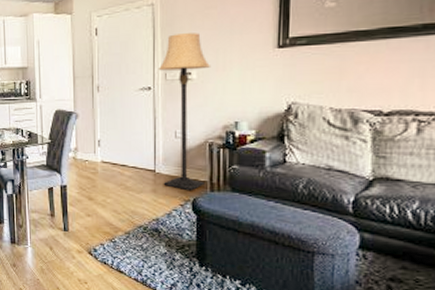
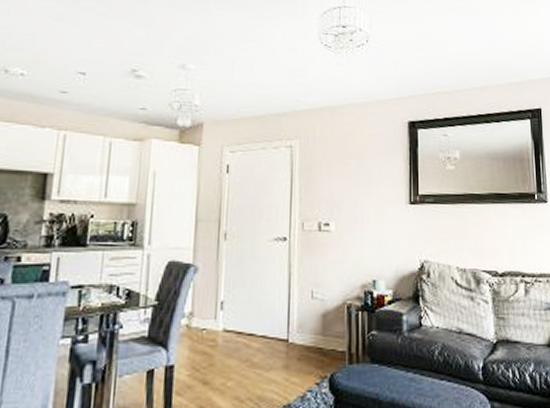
lamp: present [158,33,211,191] -> none [294,180,350,365]

